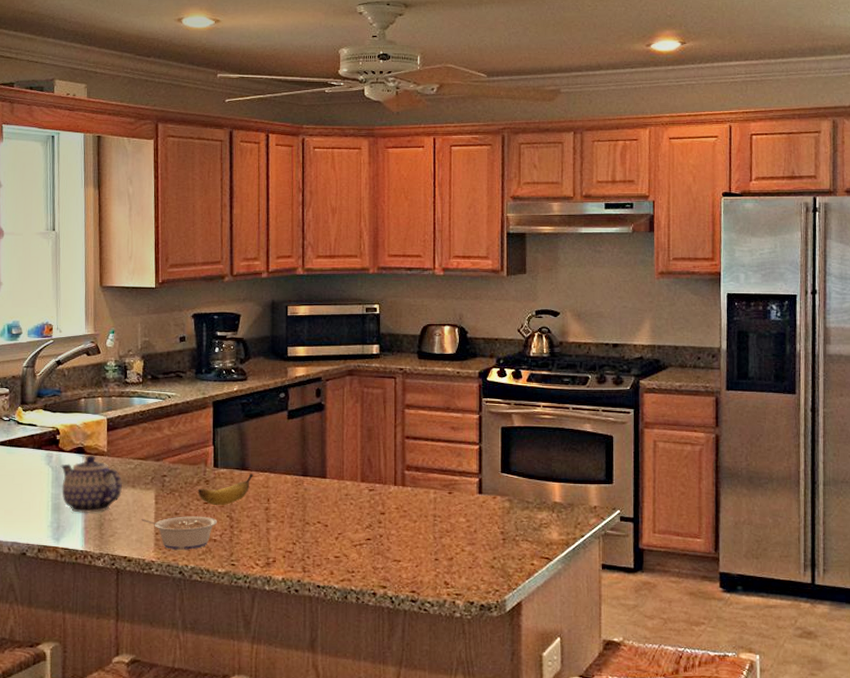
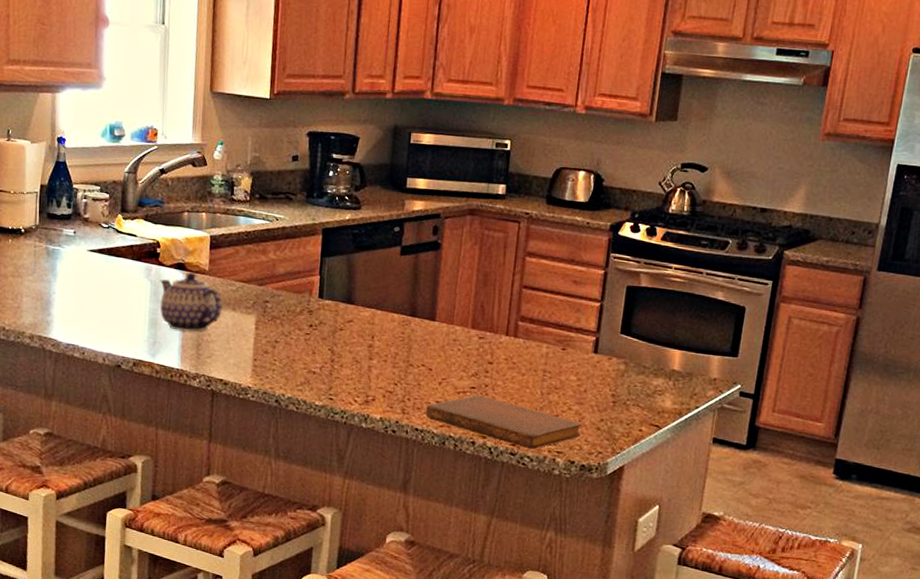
legume: present [141,516,218,550] -> none [239,342,319,380]
banana: present [197,474,254,506] -> none [300,308,360,339]
notebook: none [326,547,476,594] -> present [426,395,581,450]

